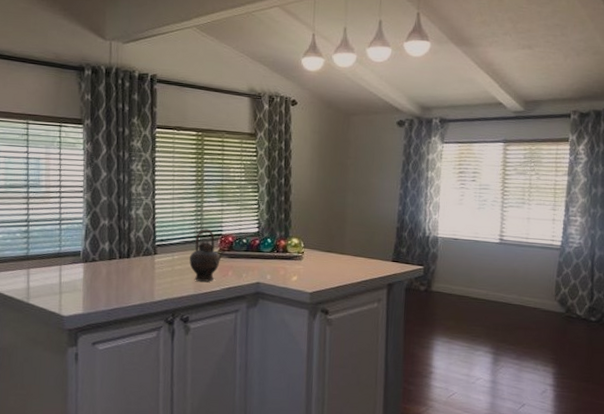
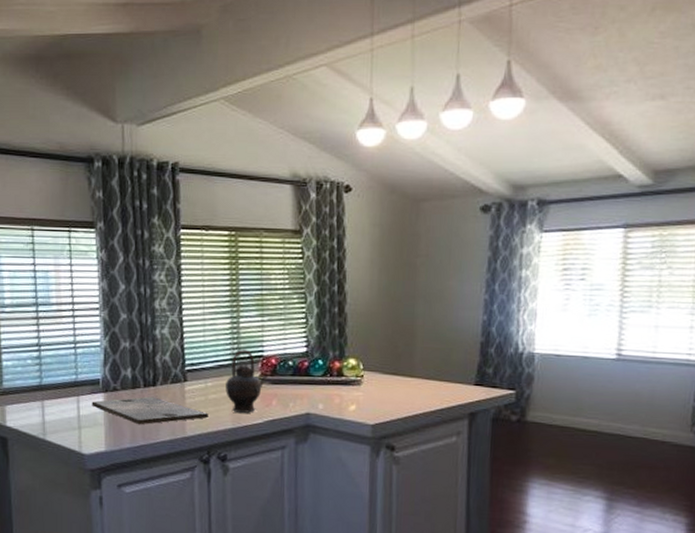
cutting board: none [72,266,174,291] -> present [92,396,208,425]

